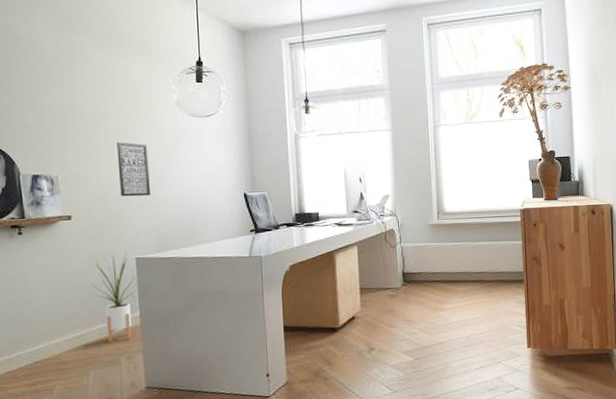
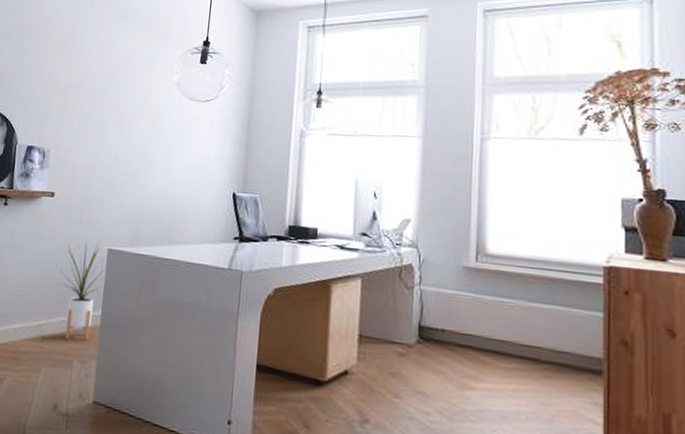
wall art: present [117,142,151,197] -> none [105,120,140,182]

